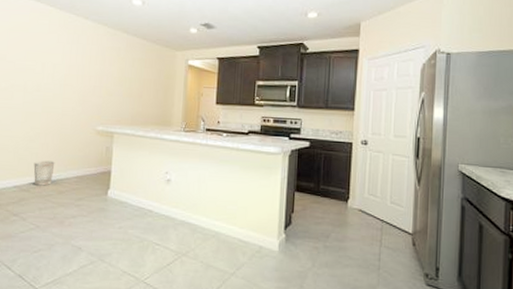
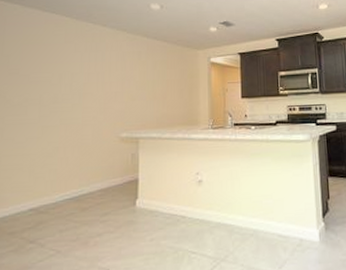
wastebasket: present [33,160,55,186] -> none [52,176,76,205]

